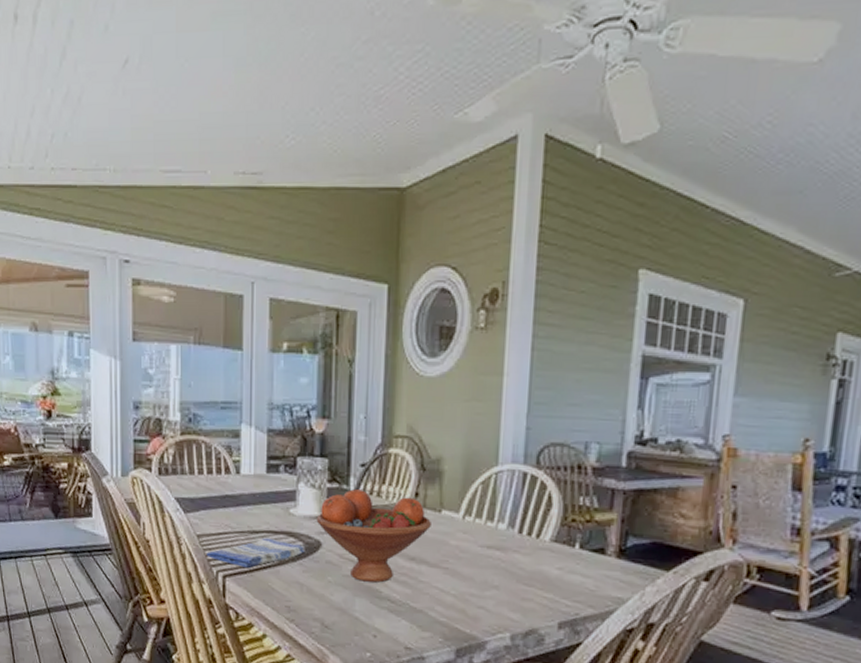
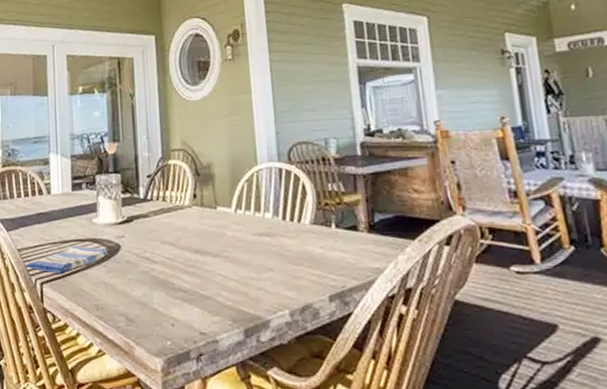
fruit bowl: present [316,489,431,583] -> none [115,197,210,276]

